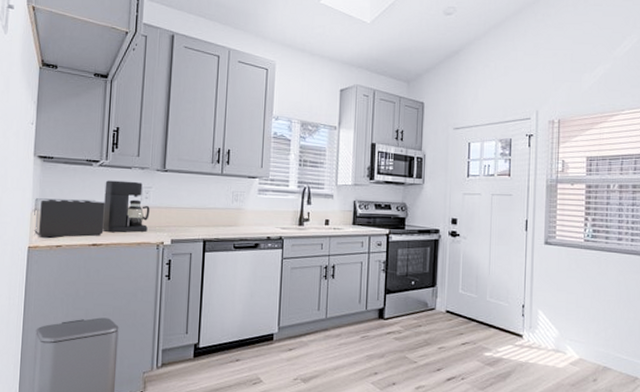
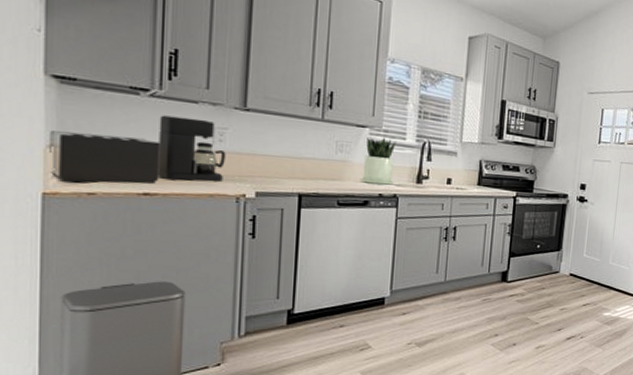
planter: none [251,185,281,228] -> present [360,137,397,185]

